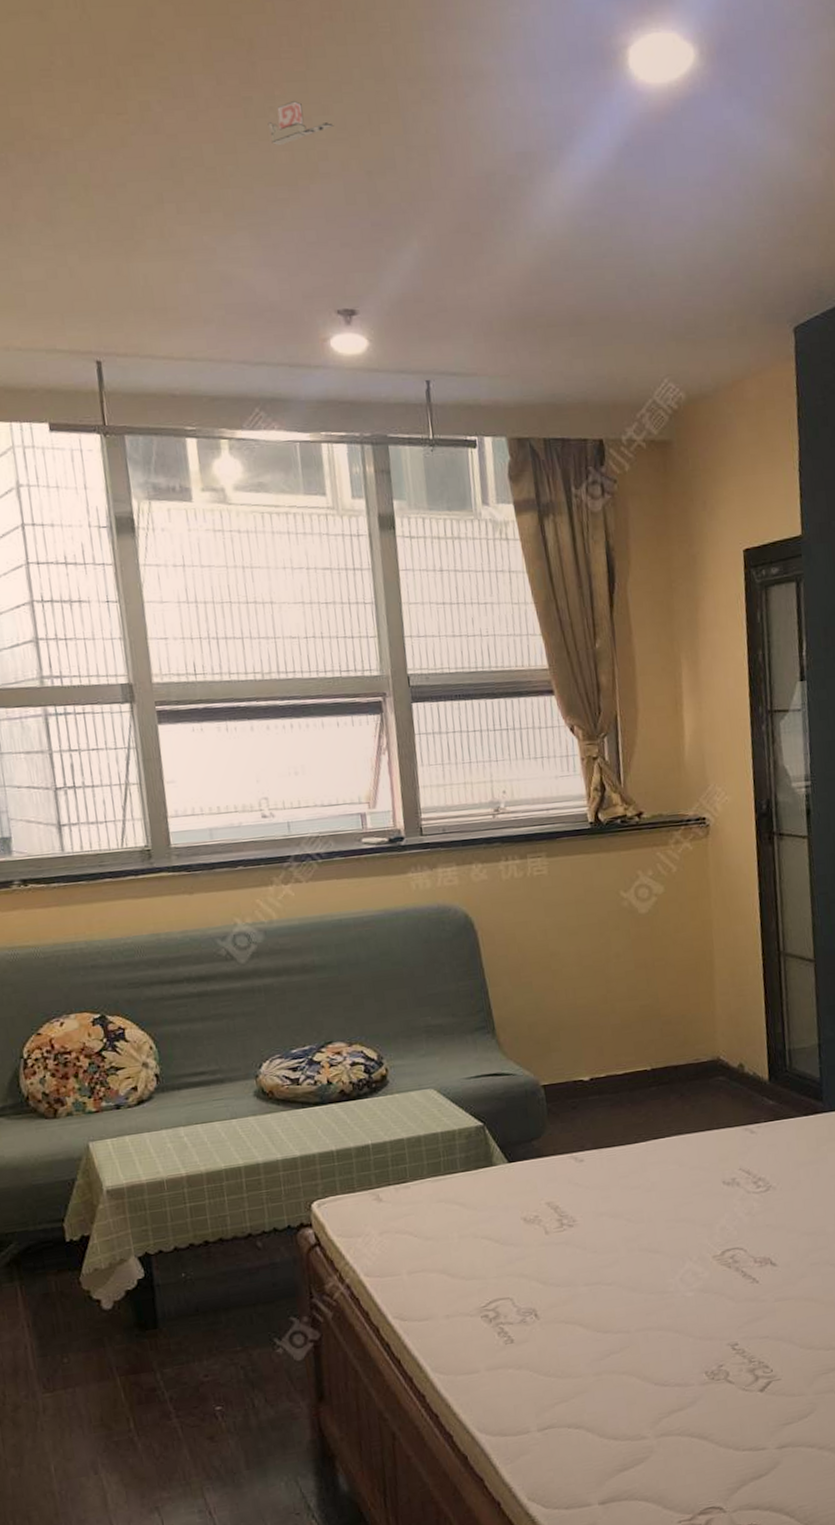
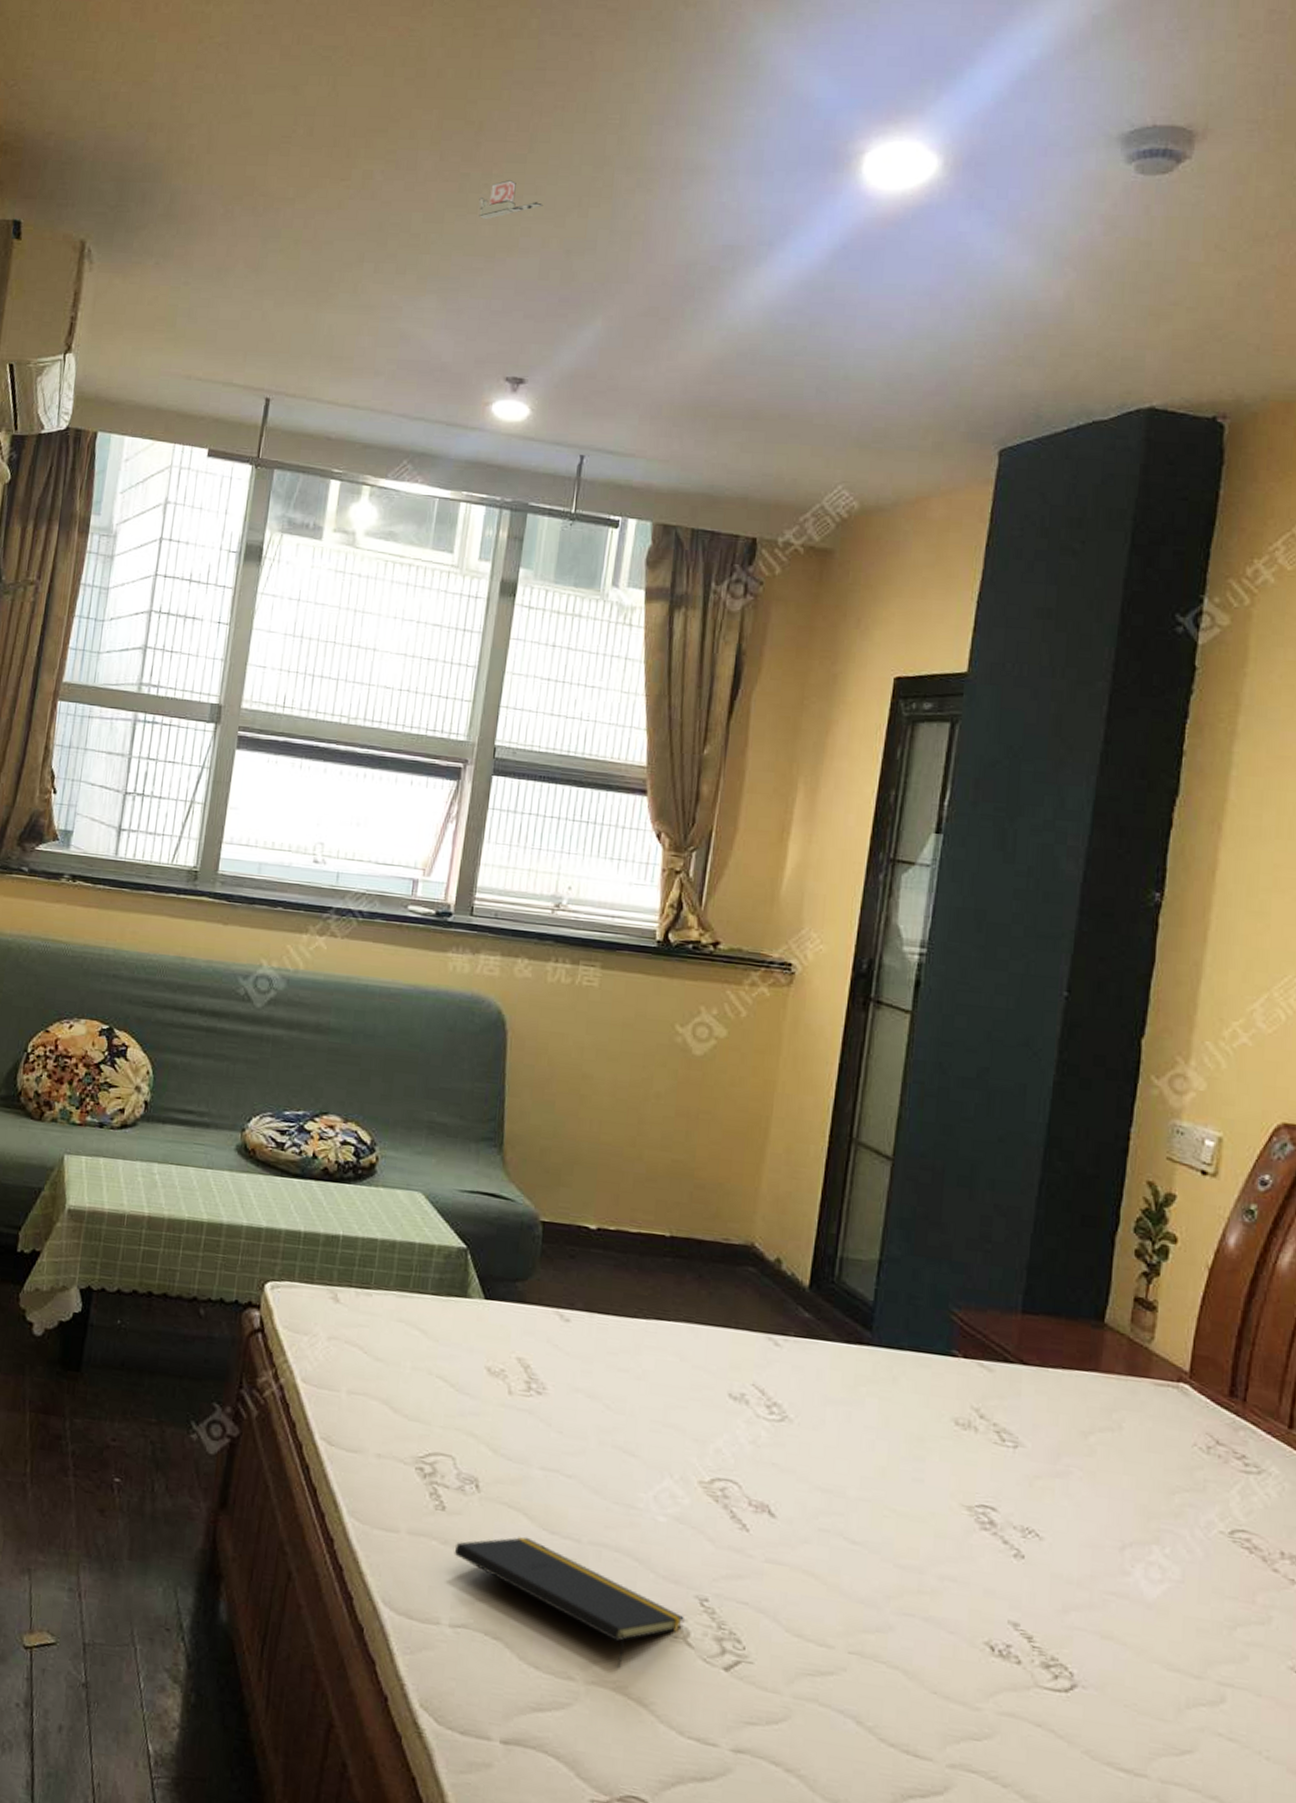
notepad: none [528,1342,722,1418] -> present [454,1537,684,1669]

